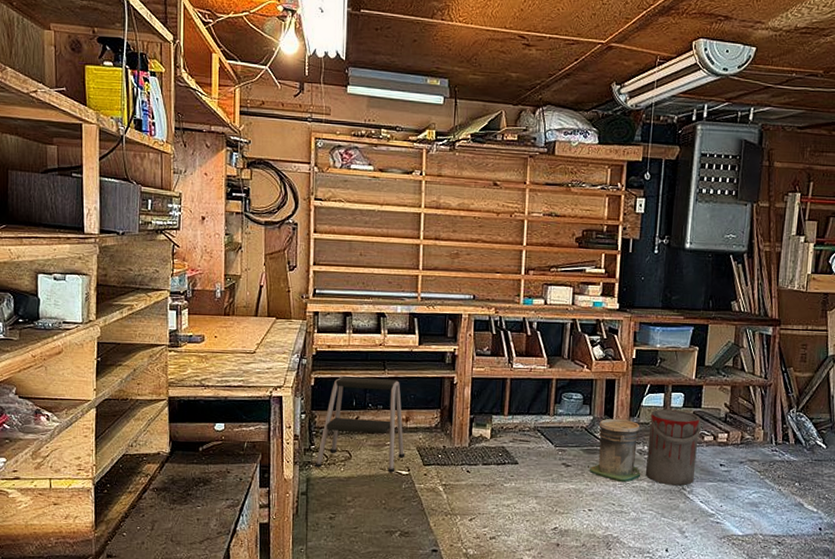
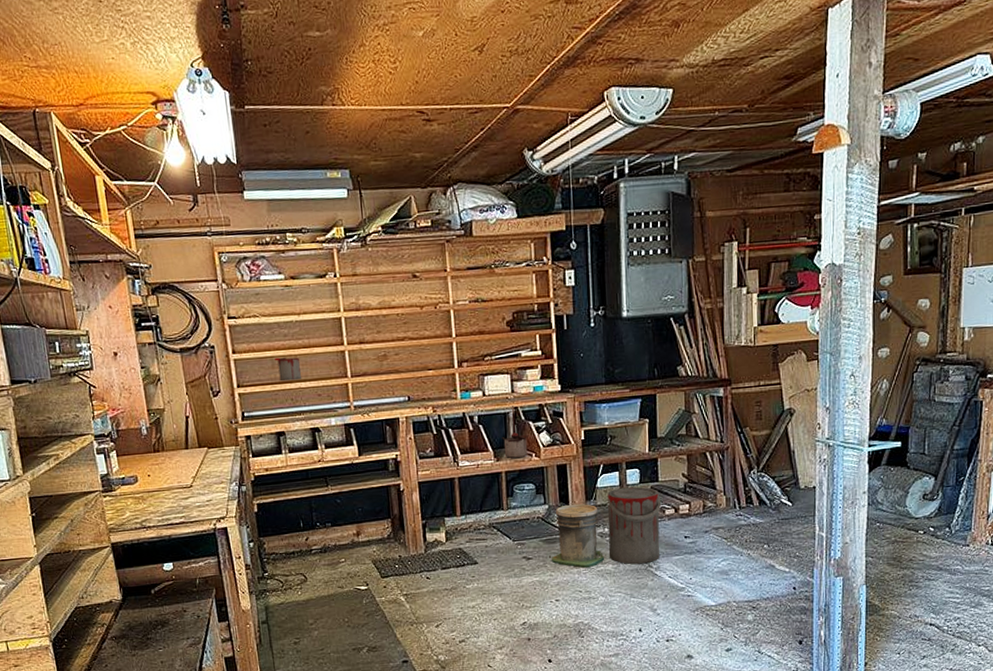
step stool: present [314,376,405,473] -> none [270,494,362,595]
paint can: none [353,242,377,266] -> present [275,357,302,382]
paint can: none [557,317,582,368] -> present [502,406,528,459]

